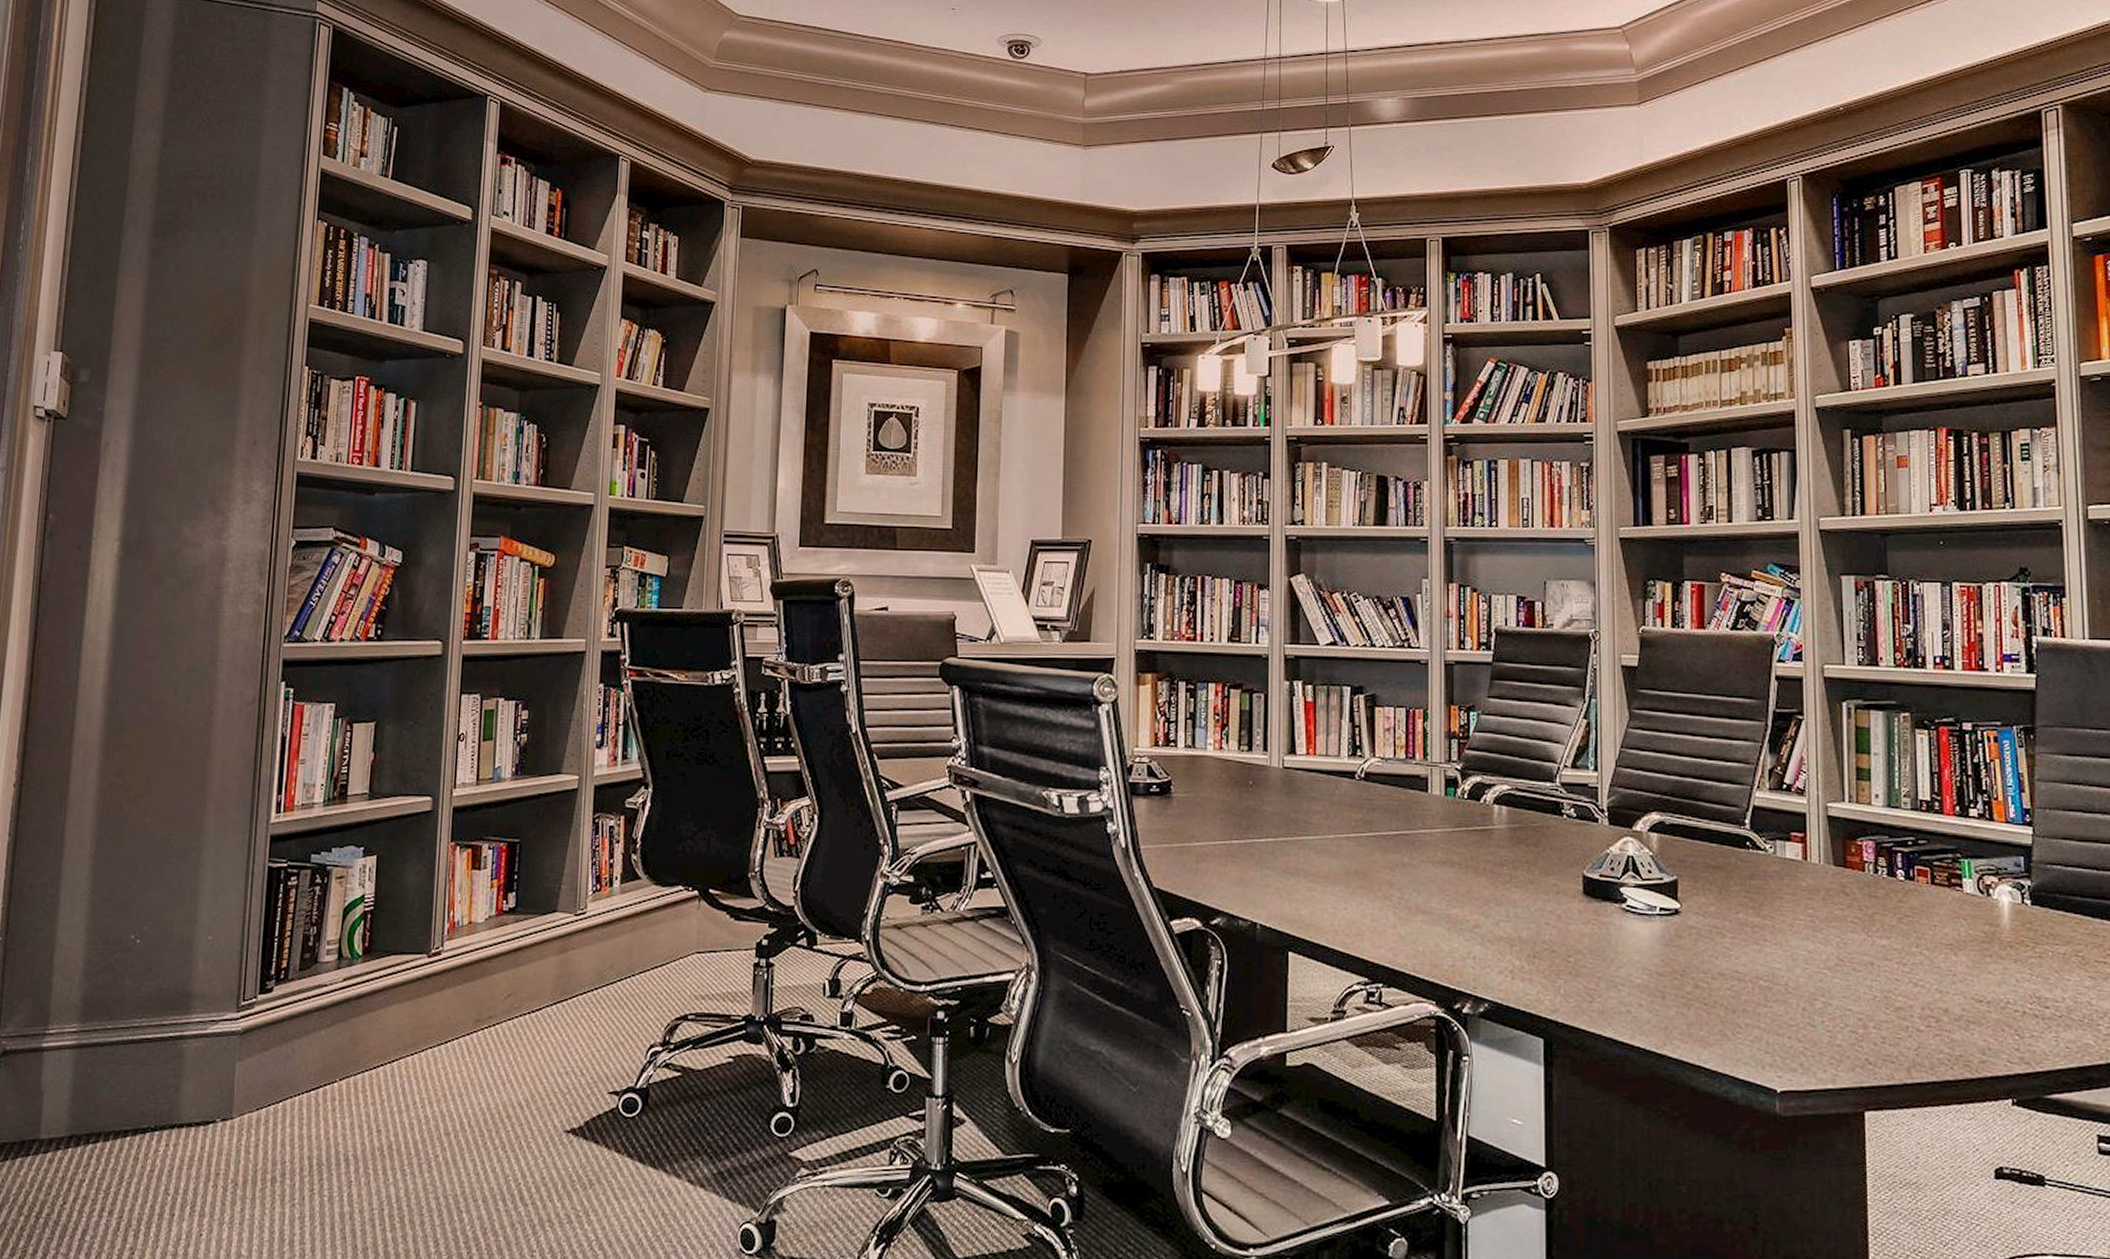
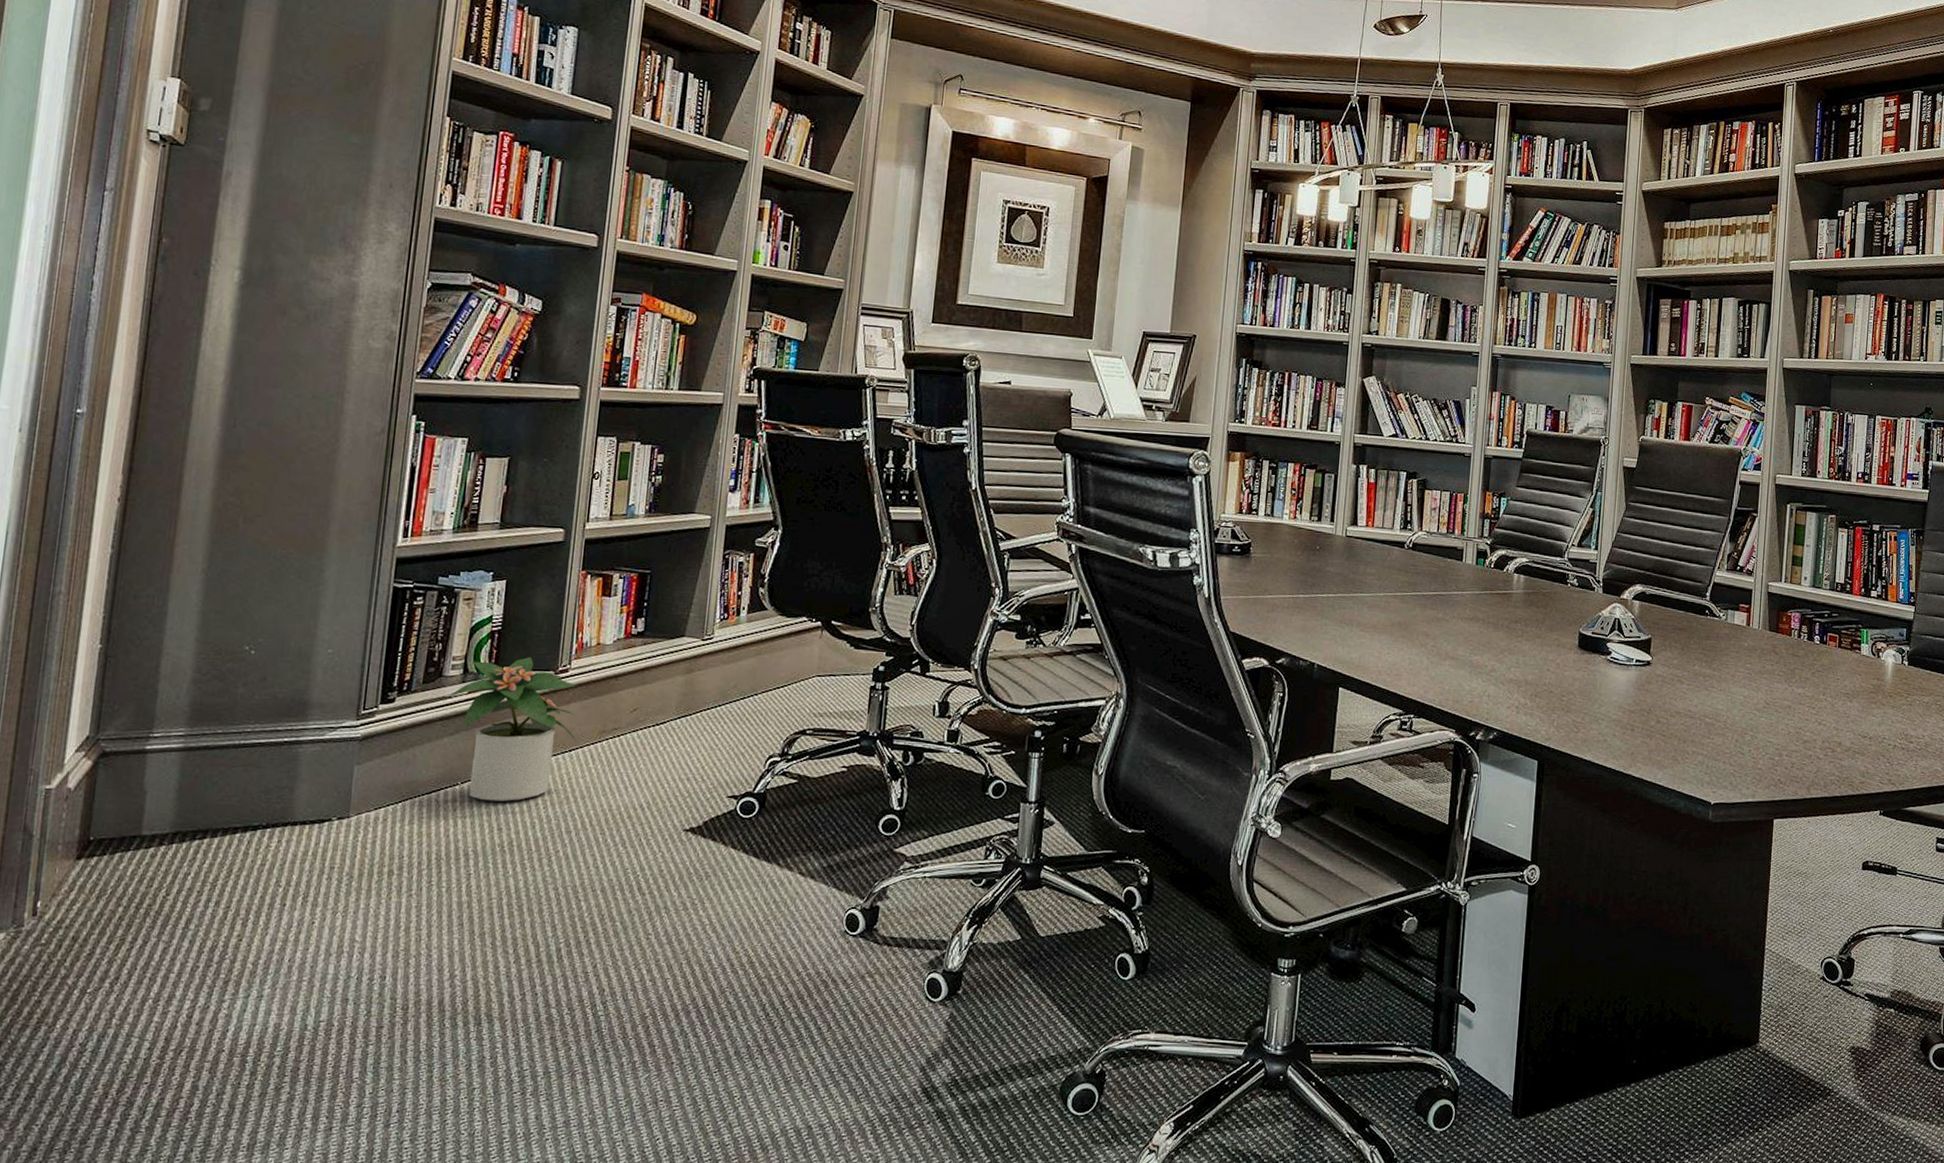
potted plant: none [322,939,452,1100] -> present [446,657,577,802]

